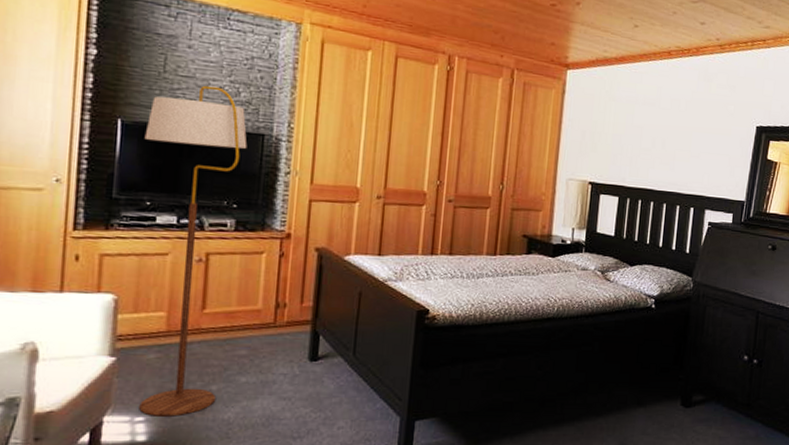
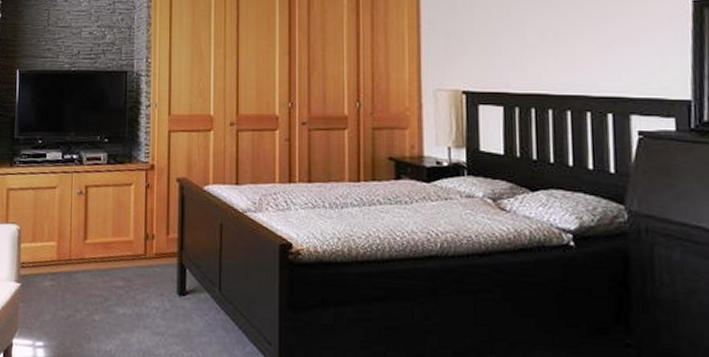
floor lamp: present [139,85,248,417] -> none [36,32,114,344]

